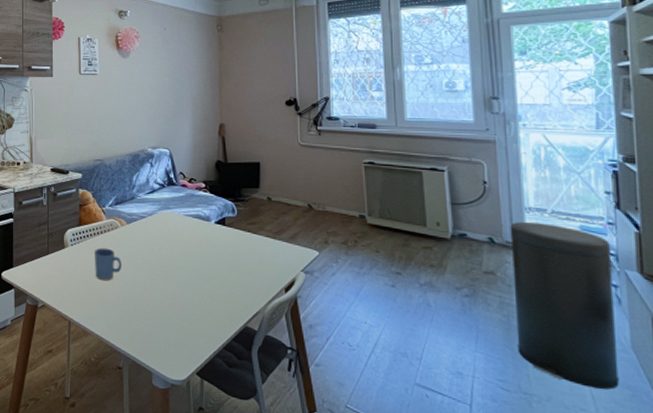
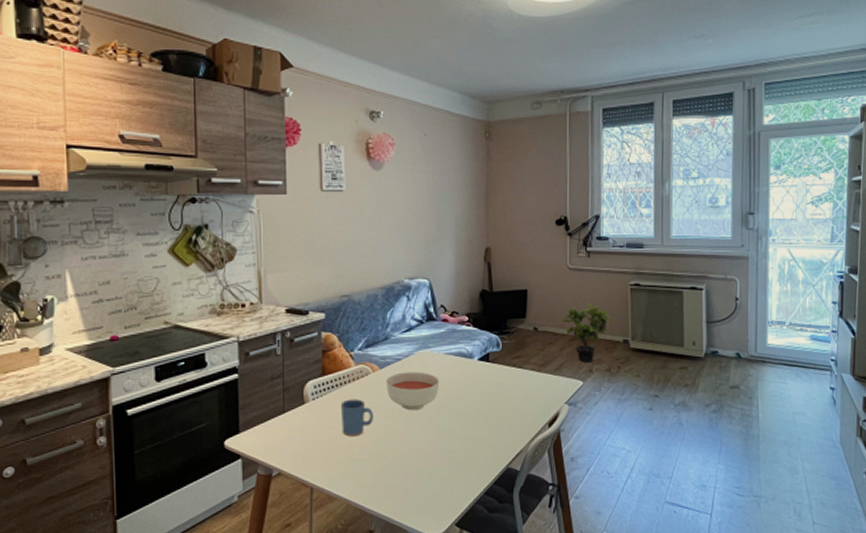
bowl: none [133,228,180,263] -> present [386,371,440,410]
potted plant: none [295,177,347,234] -> present [562,302,612,363]
pedal bin: present [510,221,619,389] -> none [752,334,833,483]

